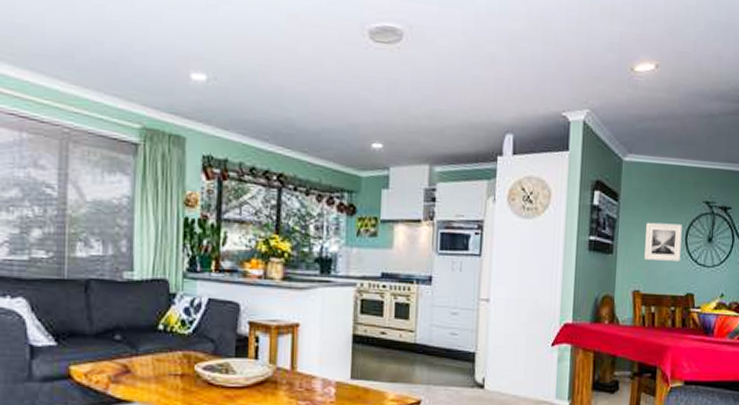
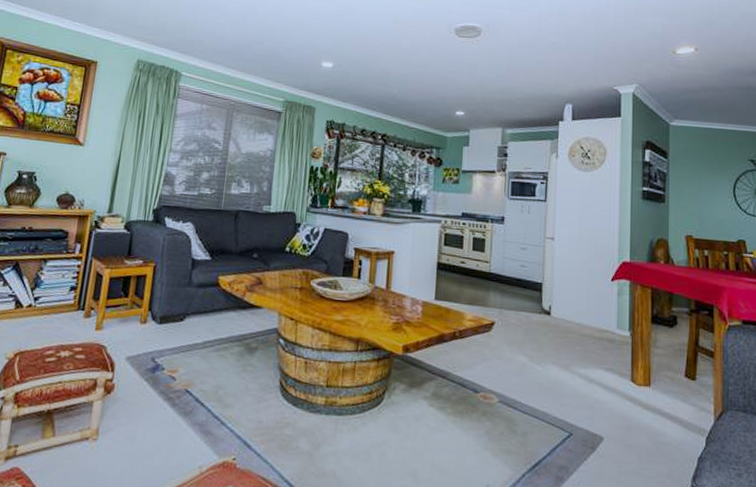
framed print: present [644,222,682,261] -> none [695,176,729,211]

